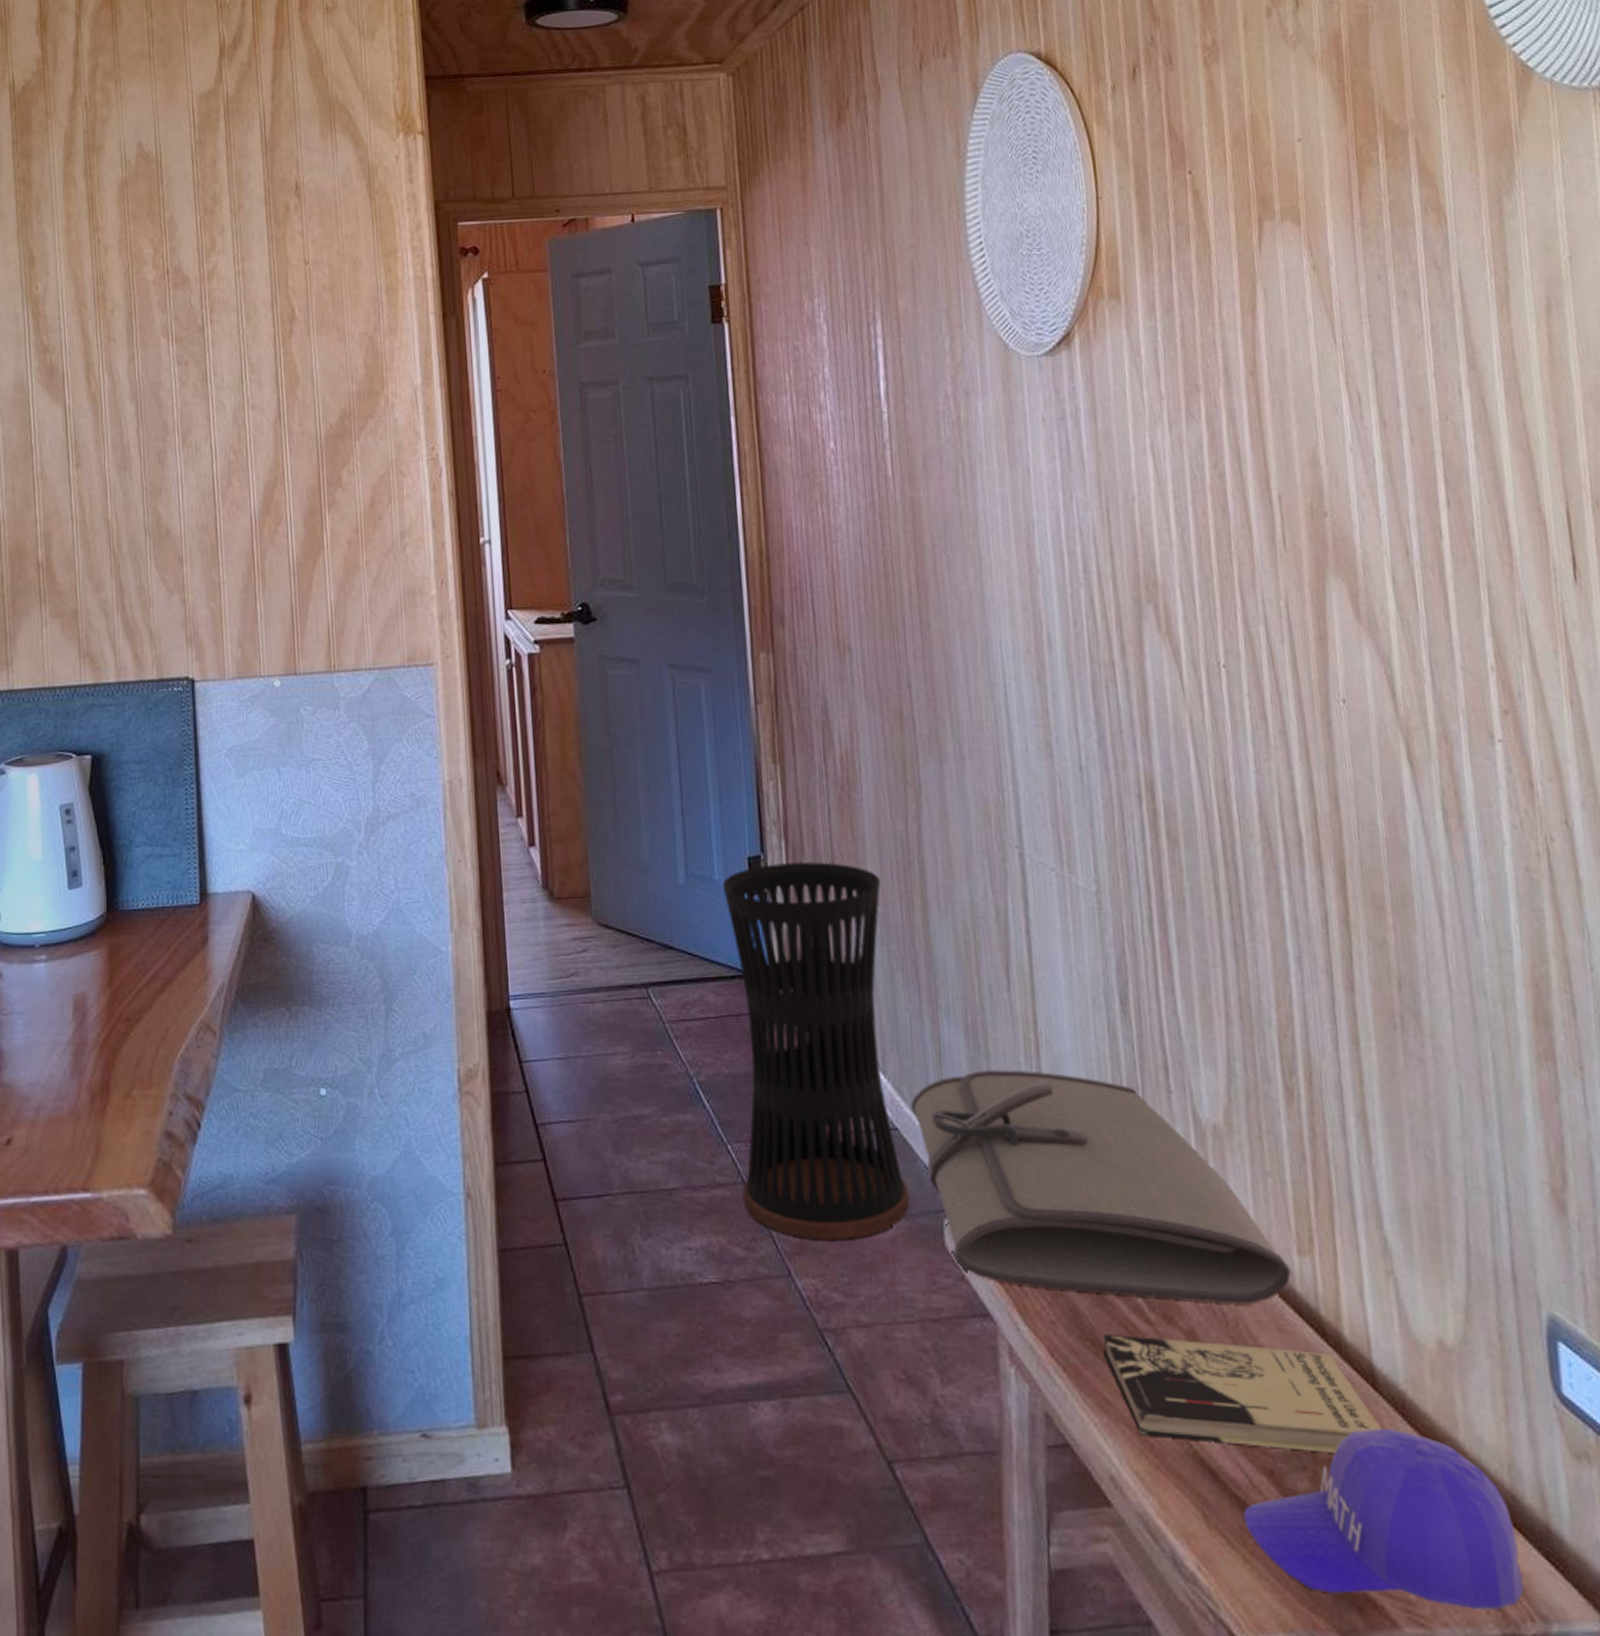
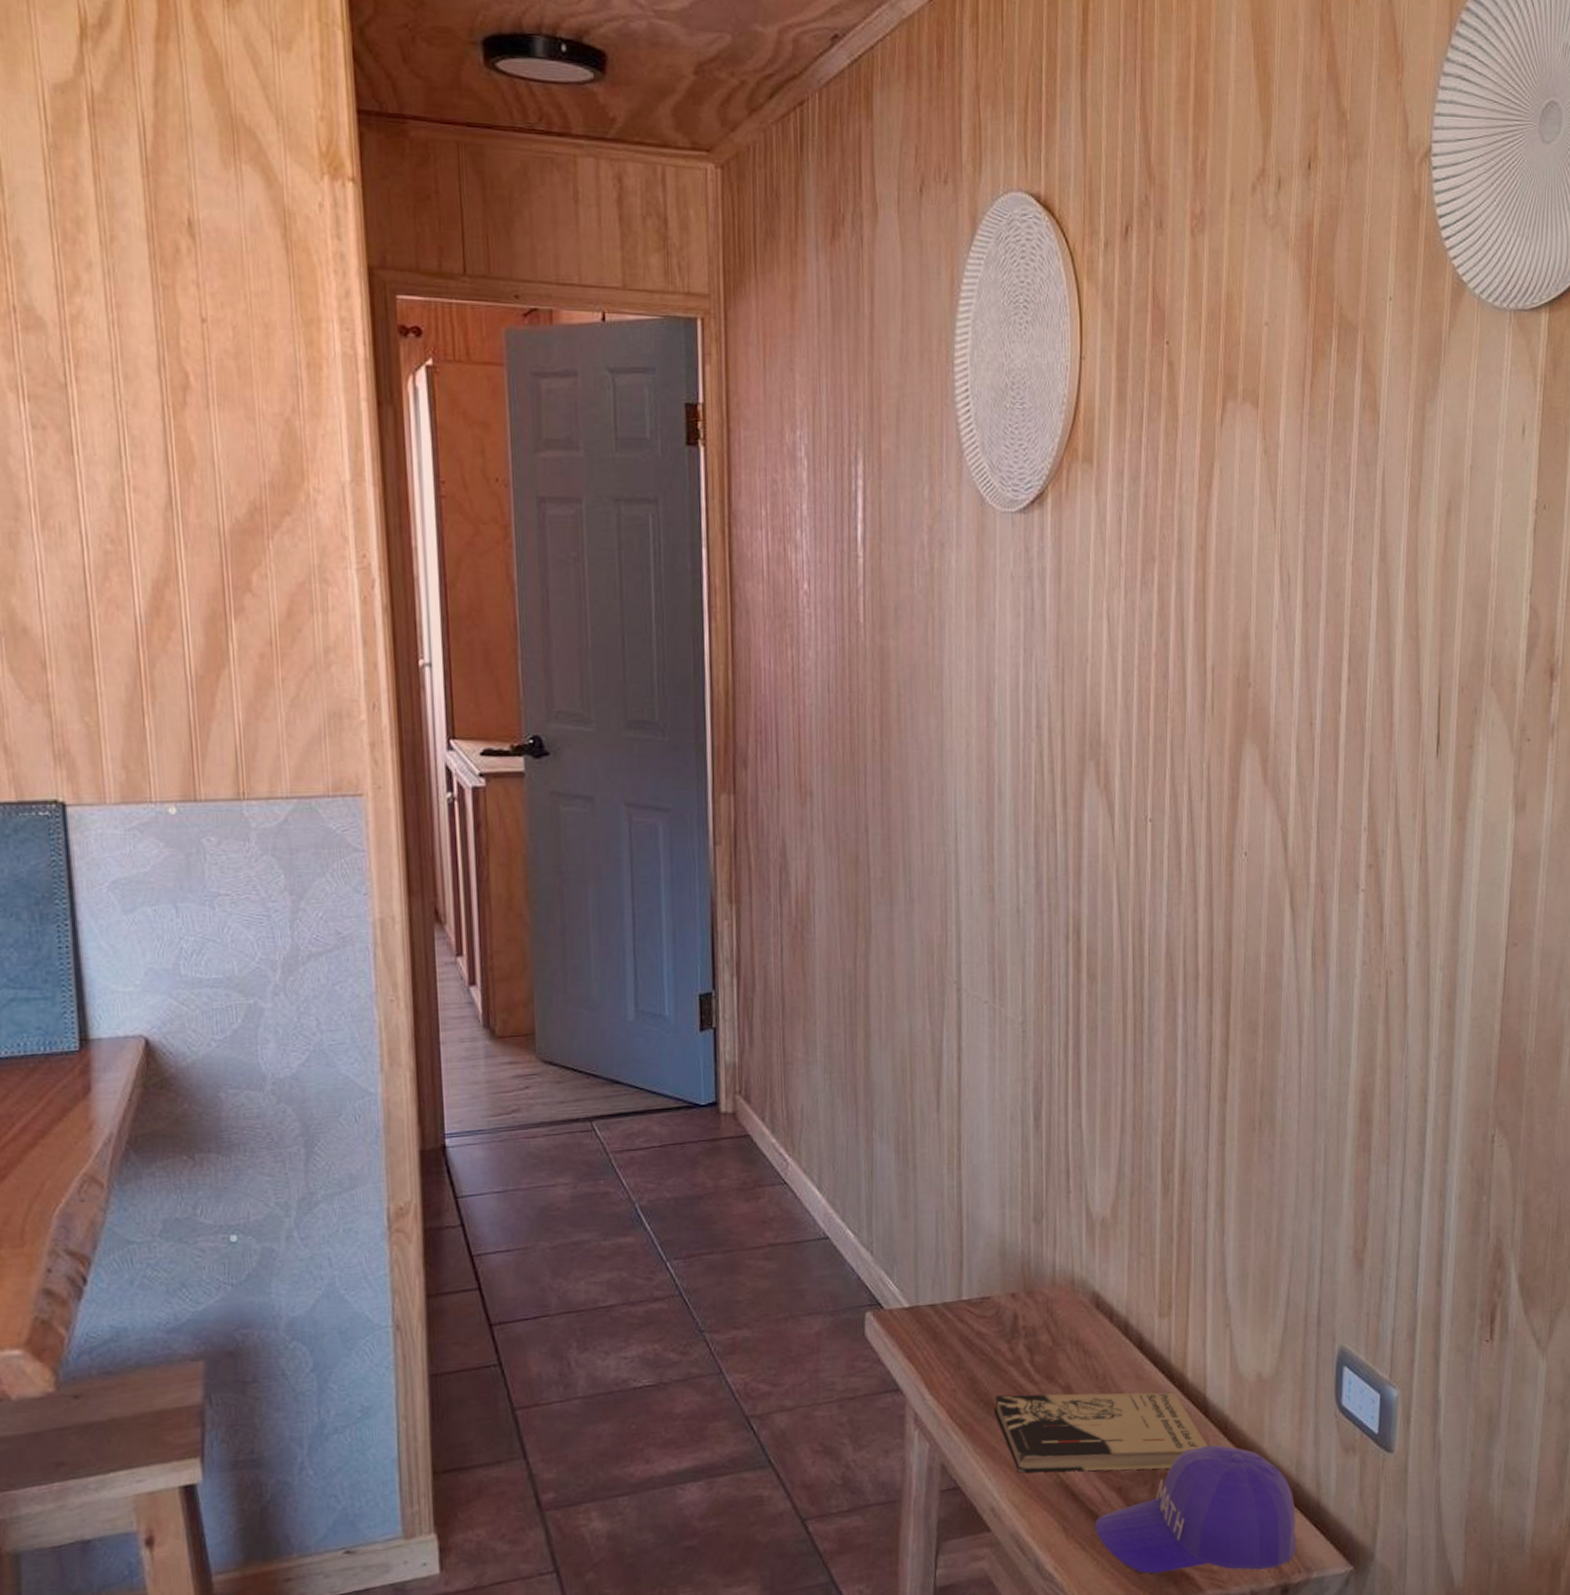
umbrella stand: present [722,862,910,1240] -> none [672,998,835,1340]
tool roll: present [911,1069,1292,1303] -> none [842,1180,1152,1364]

